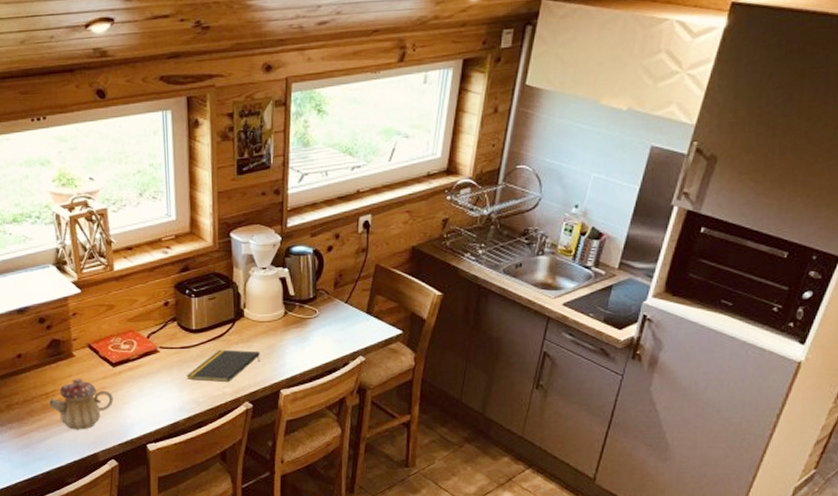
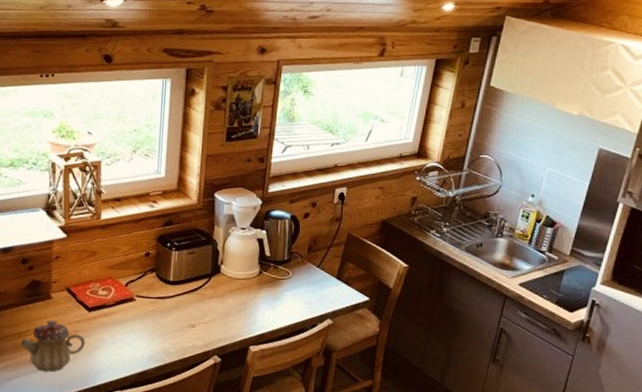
notepad: present [186,349,260,383] -> none [159,302,233,336]

